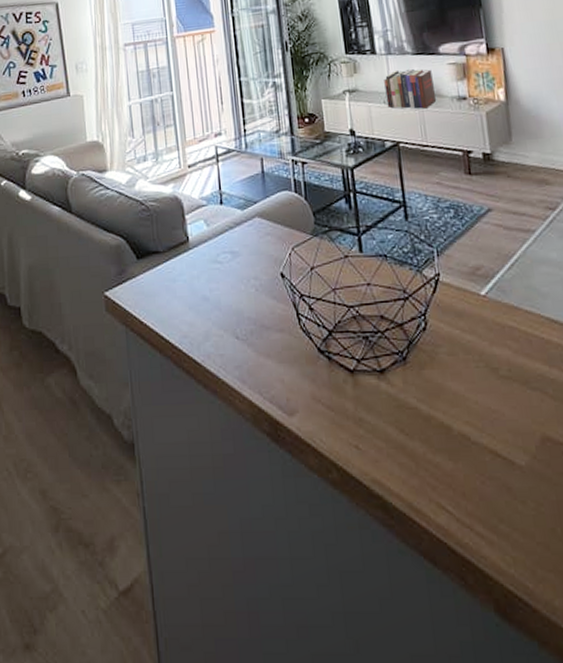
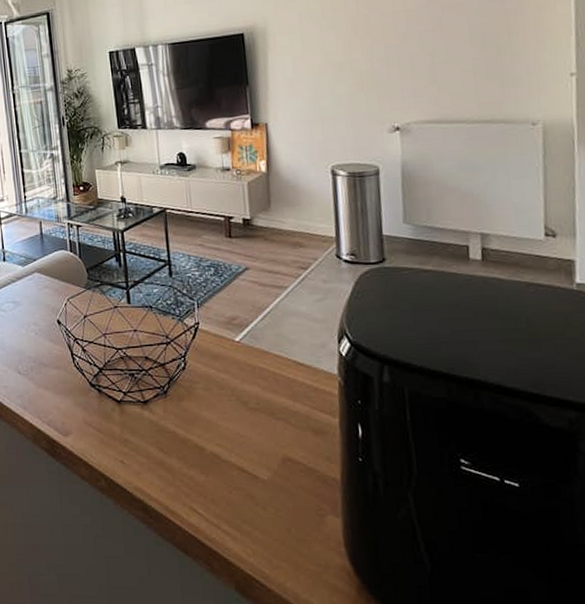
books: present [384,69,437,109] -> none [153,142,202,179]

